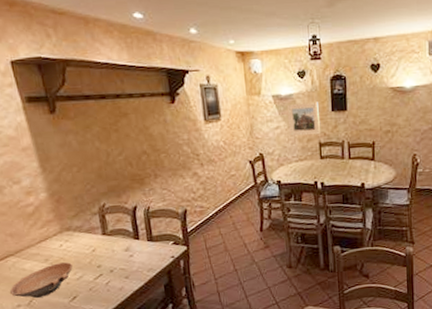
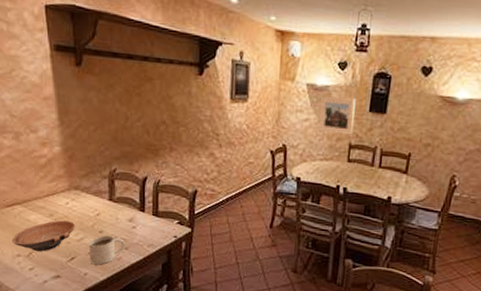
mug: none [89,268,126,300] -> present [89,235,125,265]

